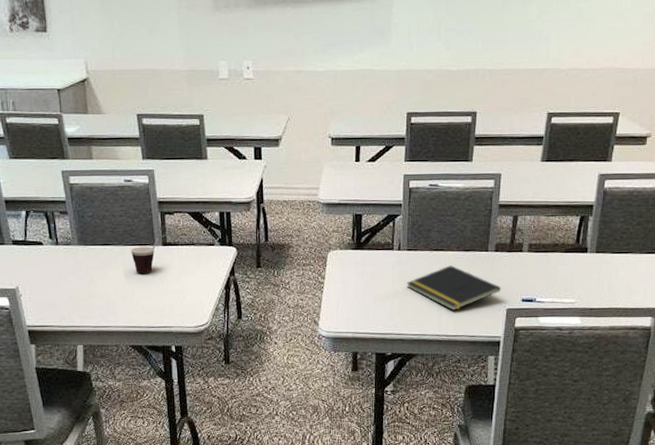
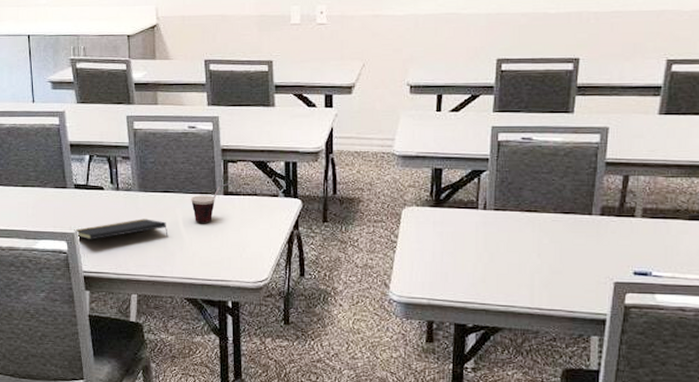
notepad: none [15,271,111,295] -> present [74,218,168,240]
notepad: present [407,265,501,311] -> none [493,229,607,281]

